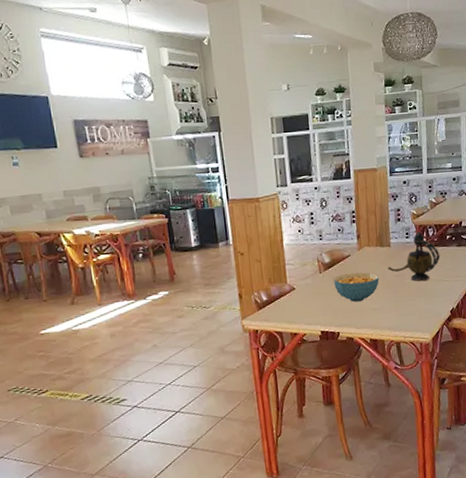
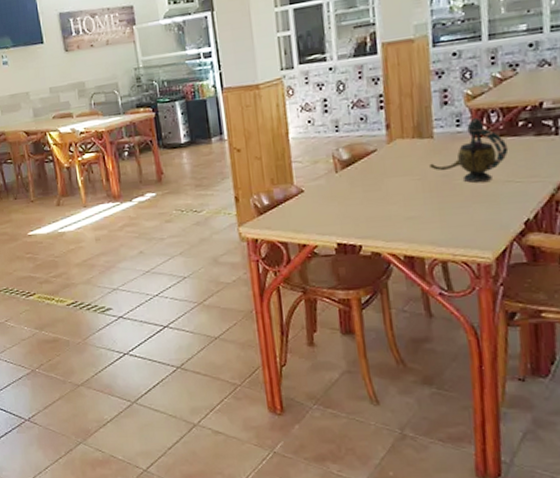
cereal bowl: present [333,272,380,302] -> none [353,170,418,208]

